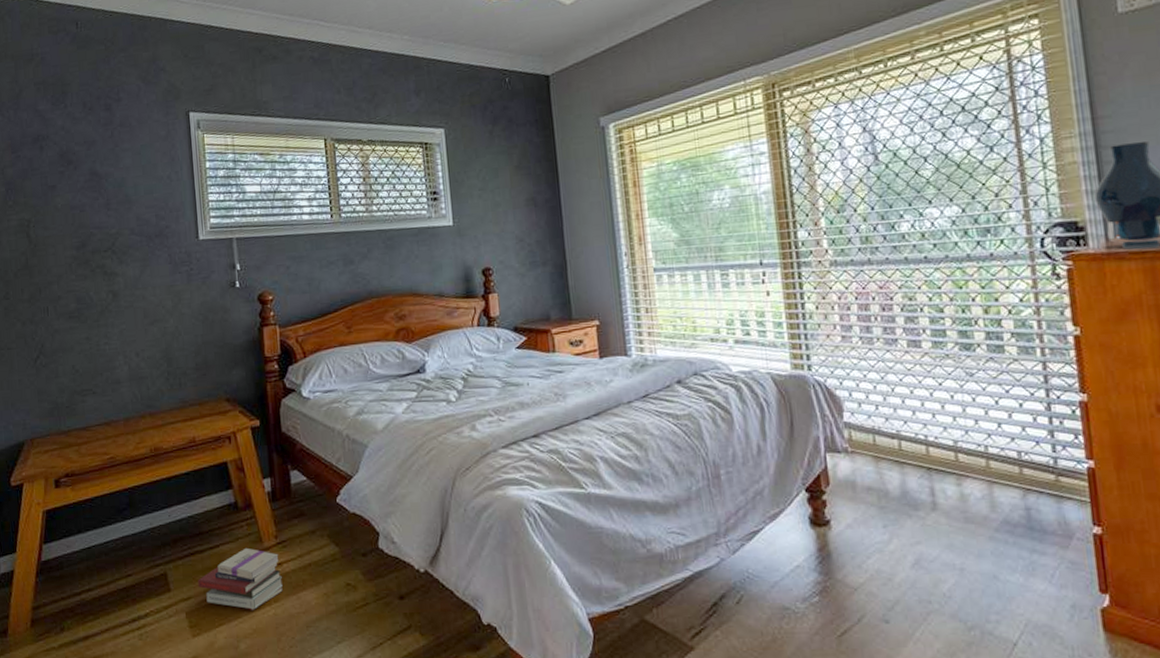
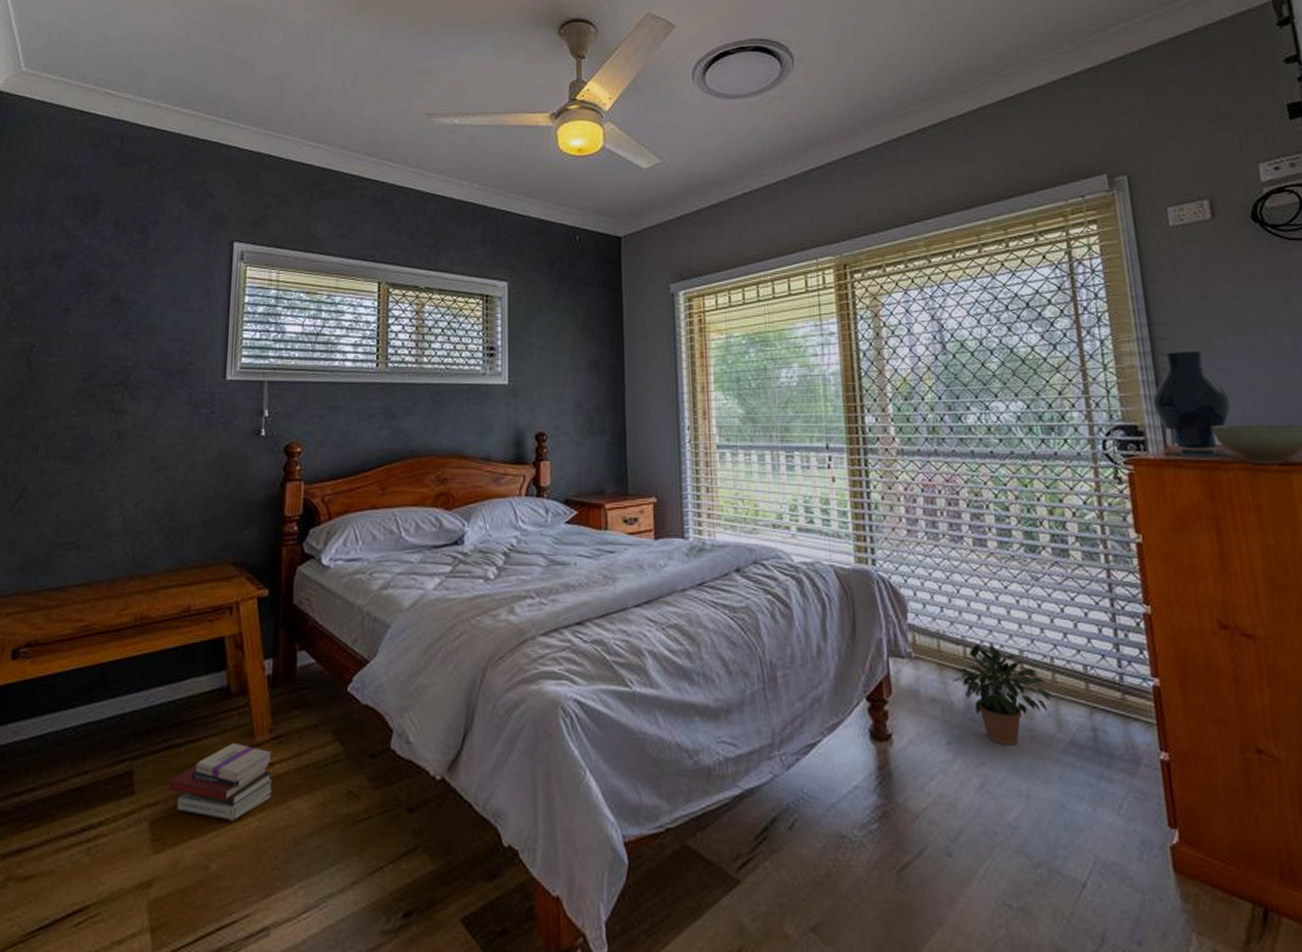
potted plant: none [887,434,988,526] -> present [951,641,1054,745]

